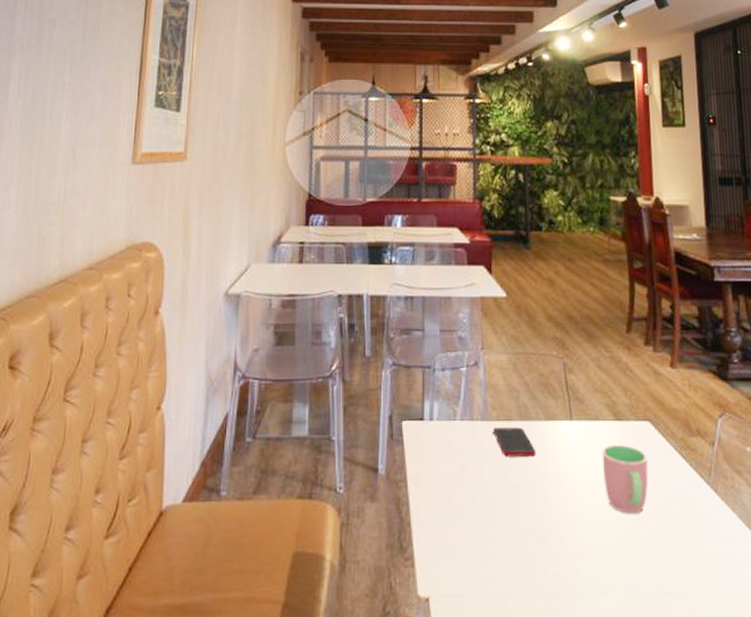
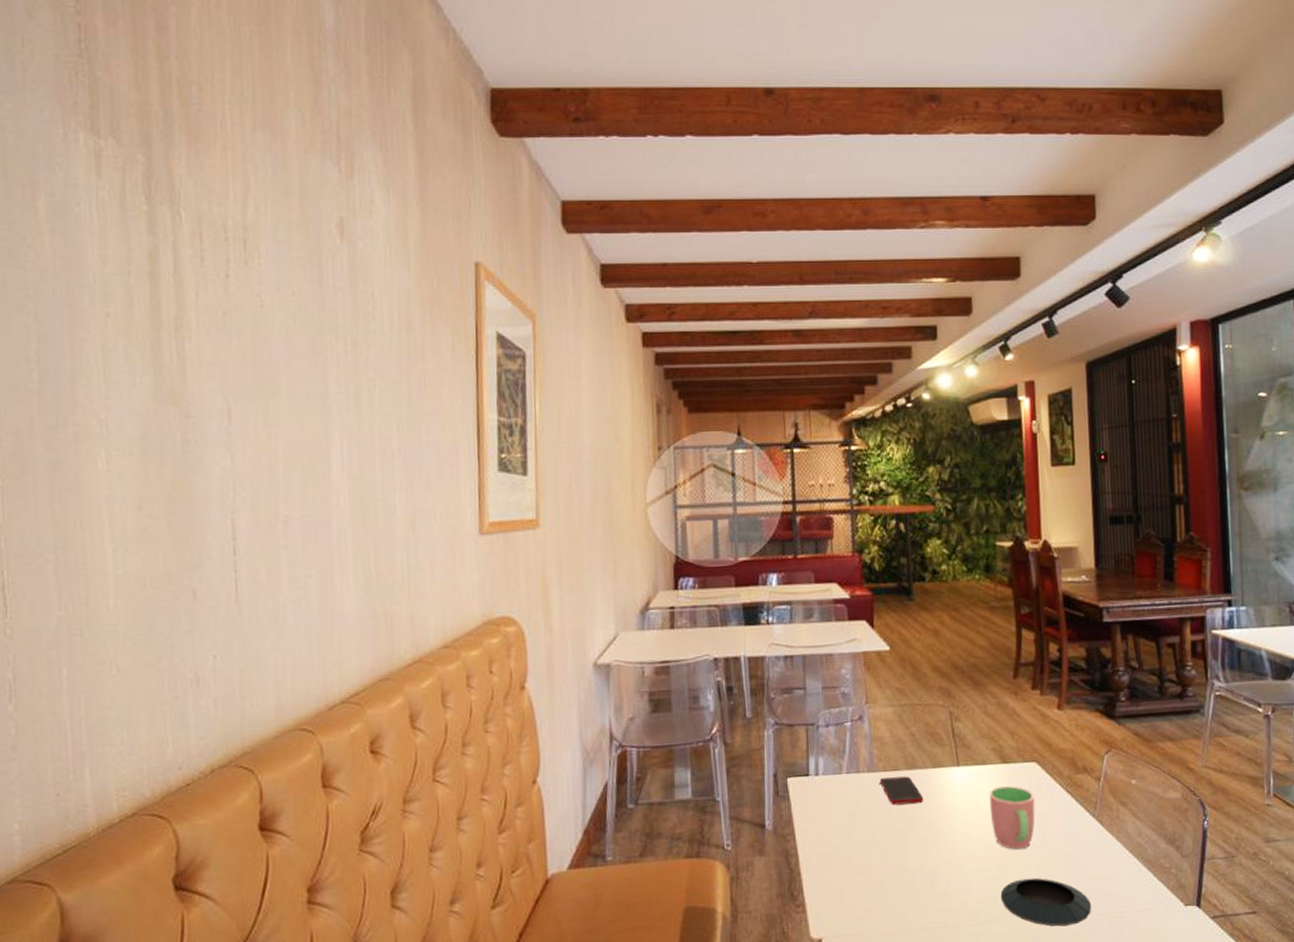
saucer: none [613,546,708,604] -> present [1000,878,1092,927]

